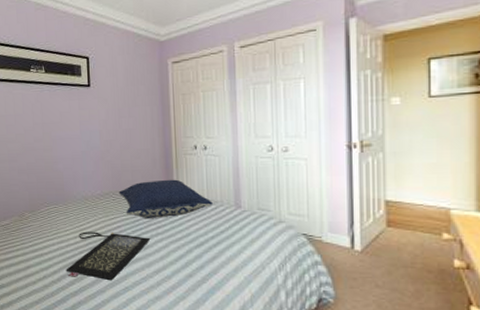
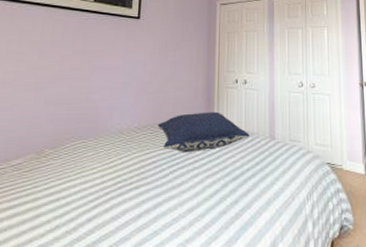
clutch bag: present [66,231,151,280] -> none [85,168,187,224]

